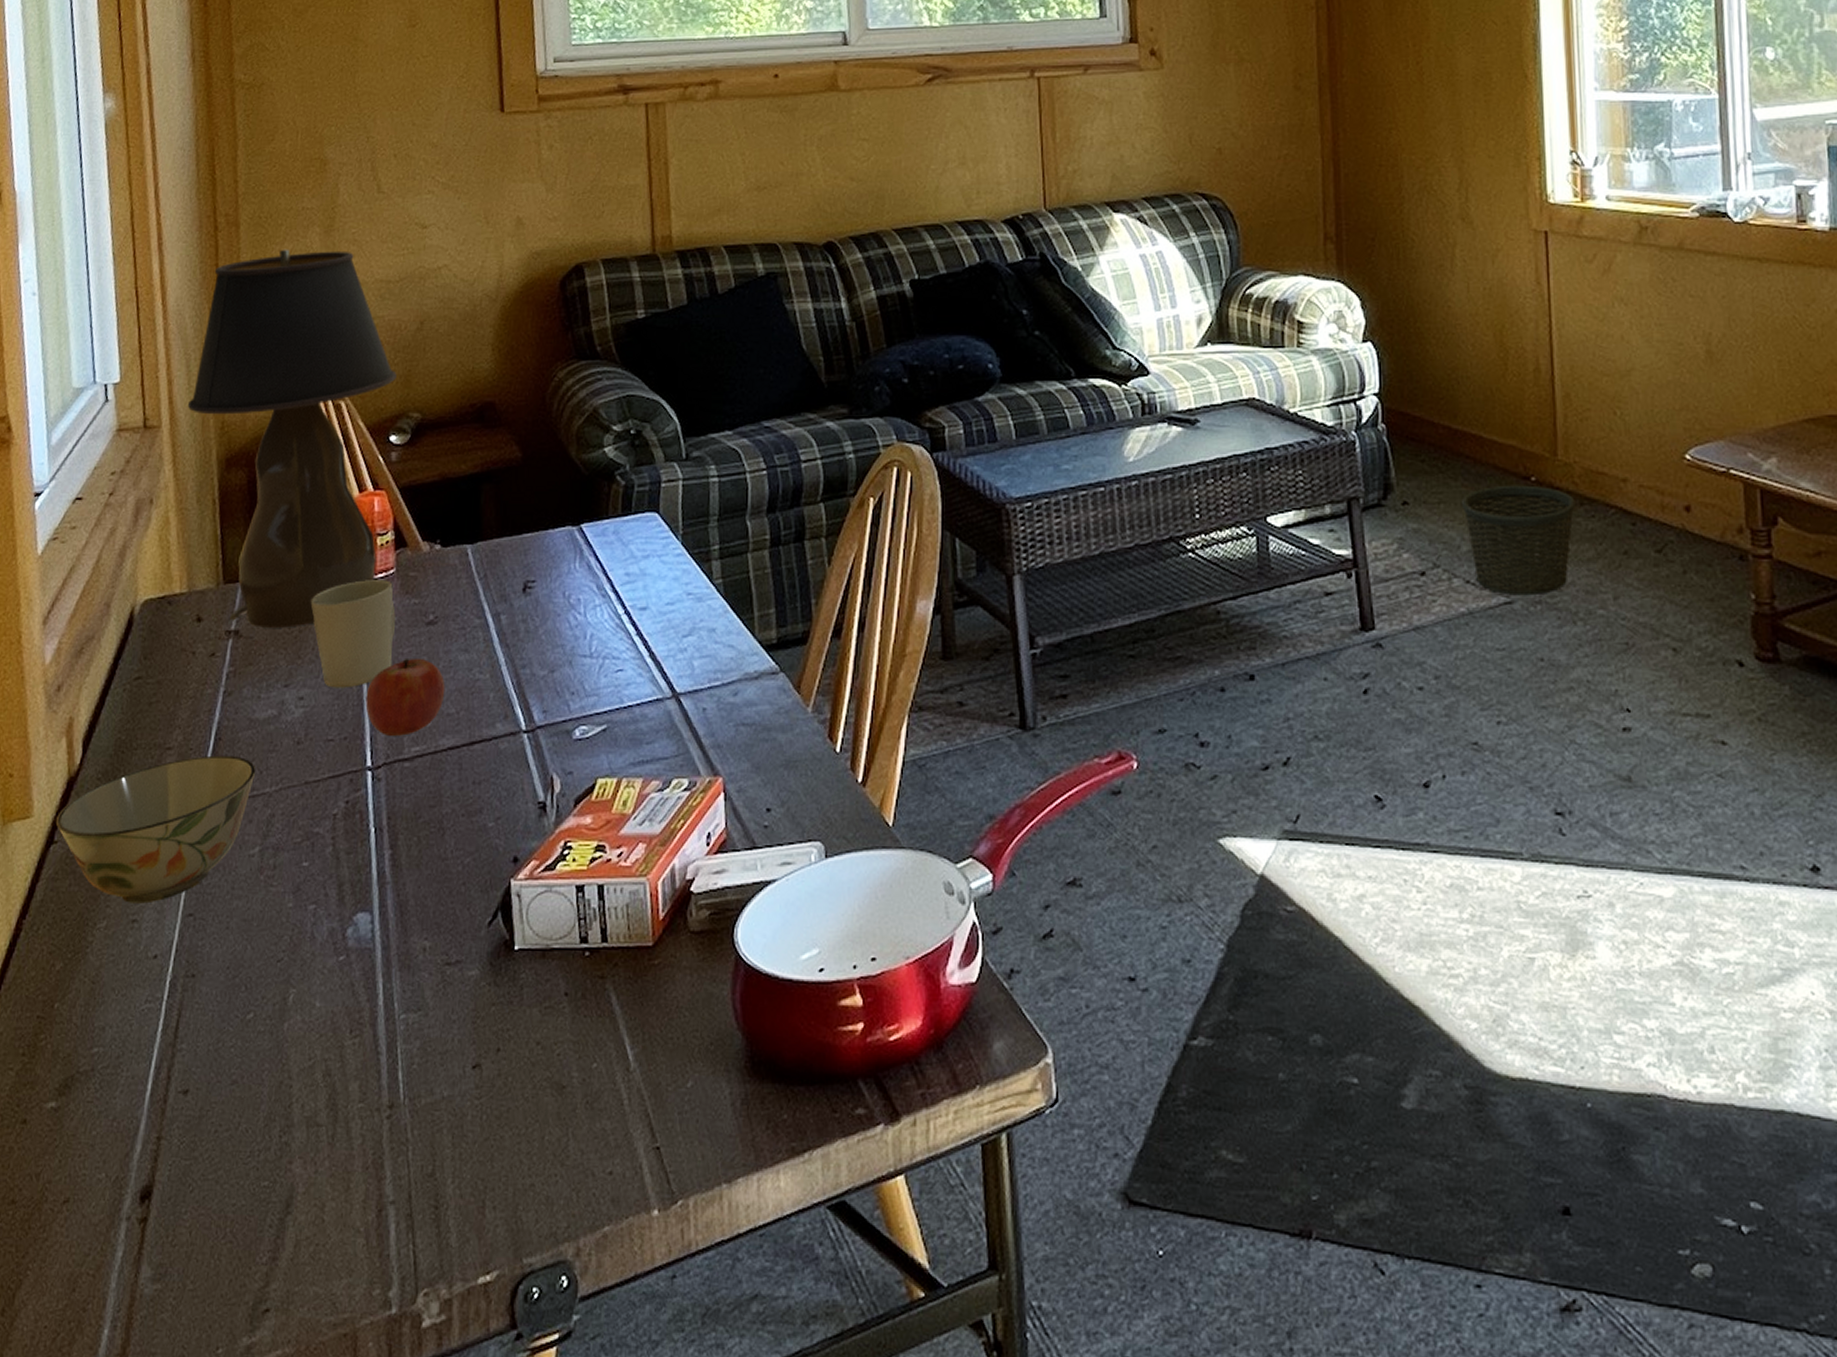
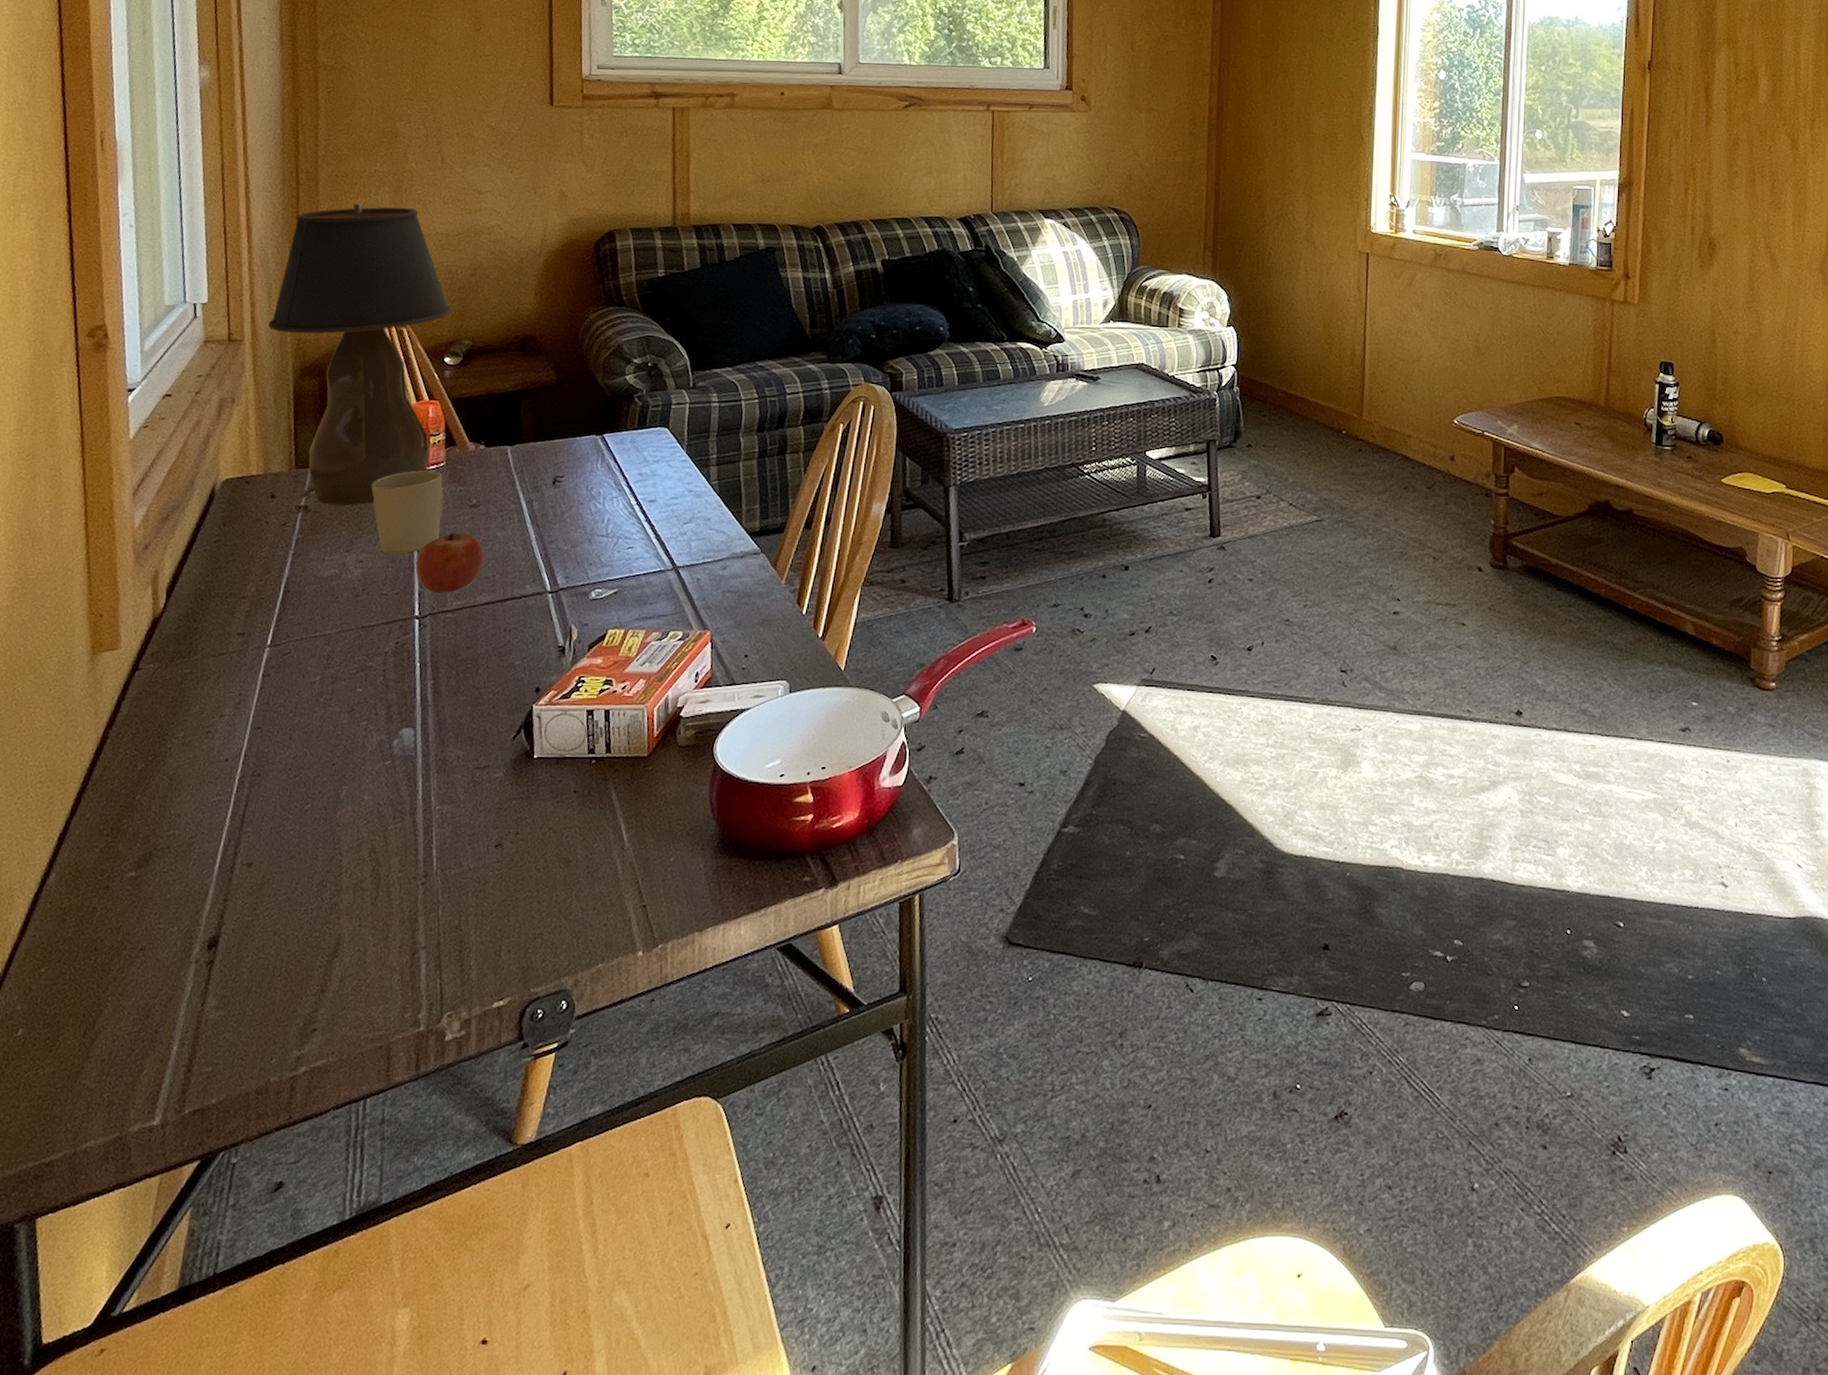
soup bowl: present [55,755,256,904] -> none [140,604,319,719]
basket: present [1460,485,1577,594] -> none [1290,436,1374,515]

